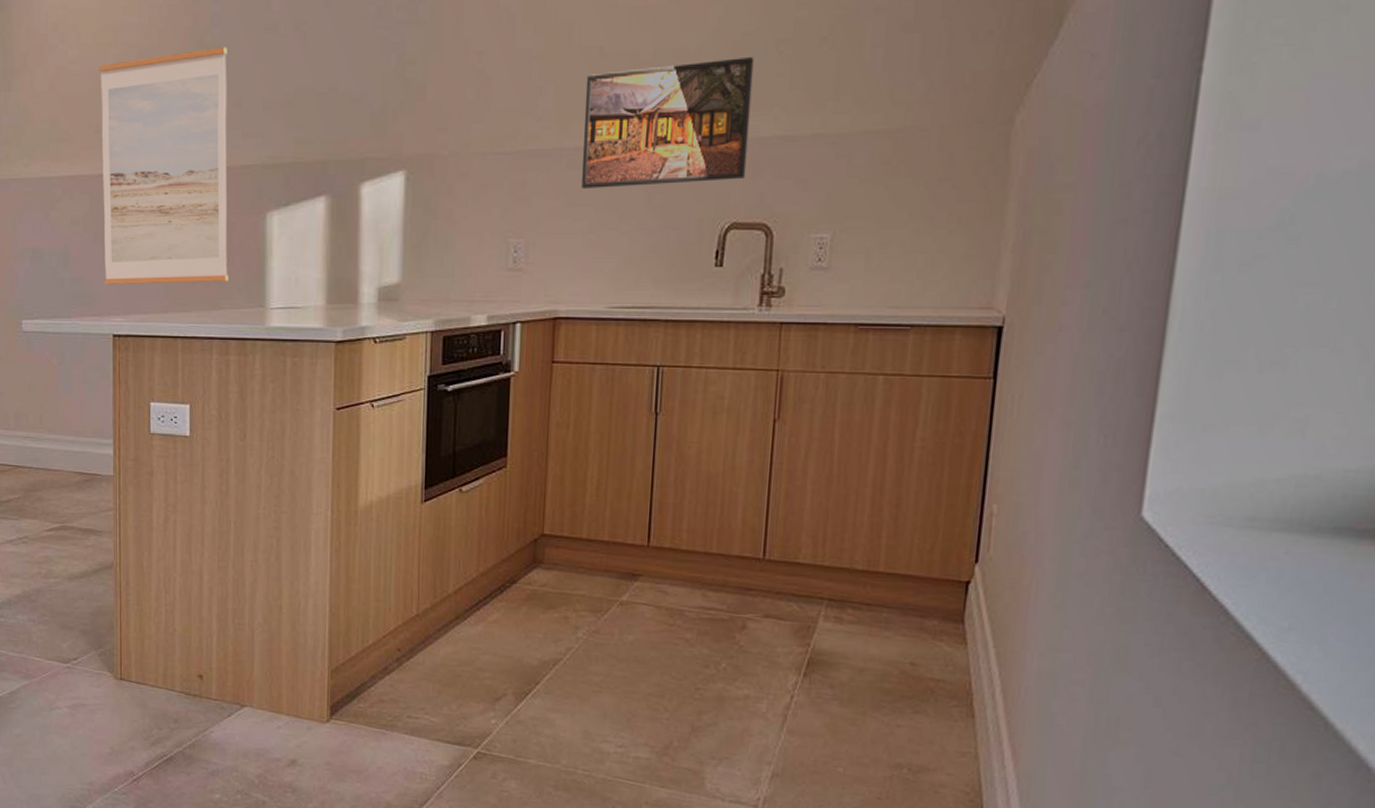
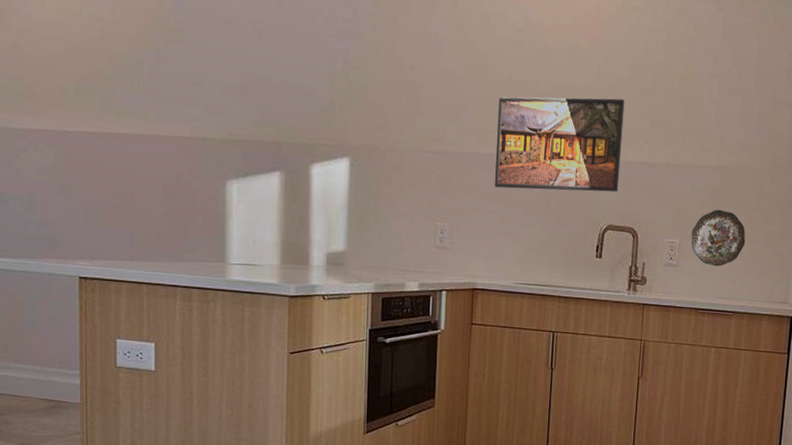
wall art: present [99,46,228,285] -> none [64,31,191,238]
decorative plate: none [848,187,929,265] -> present [691,209,746,267]

